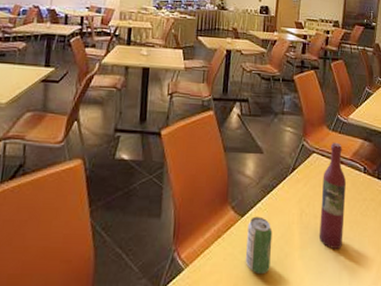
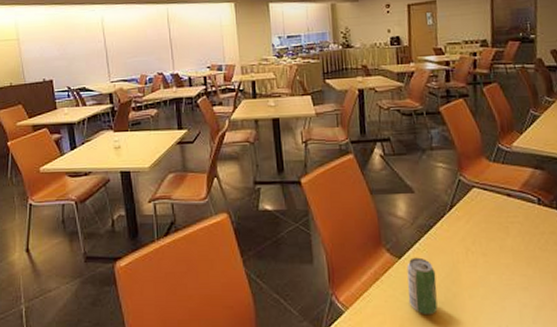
wine bottle: present [320,142,346,249] -> none [487,174,520,287]

